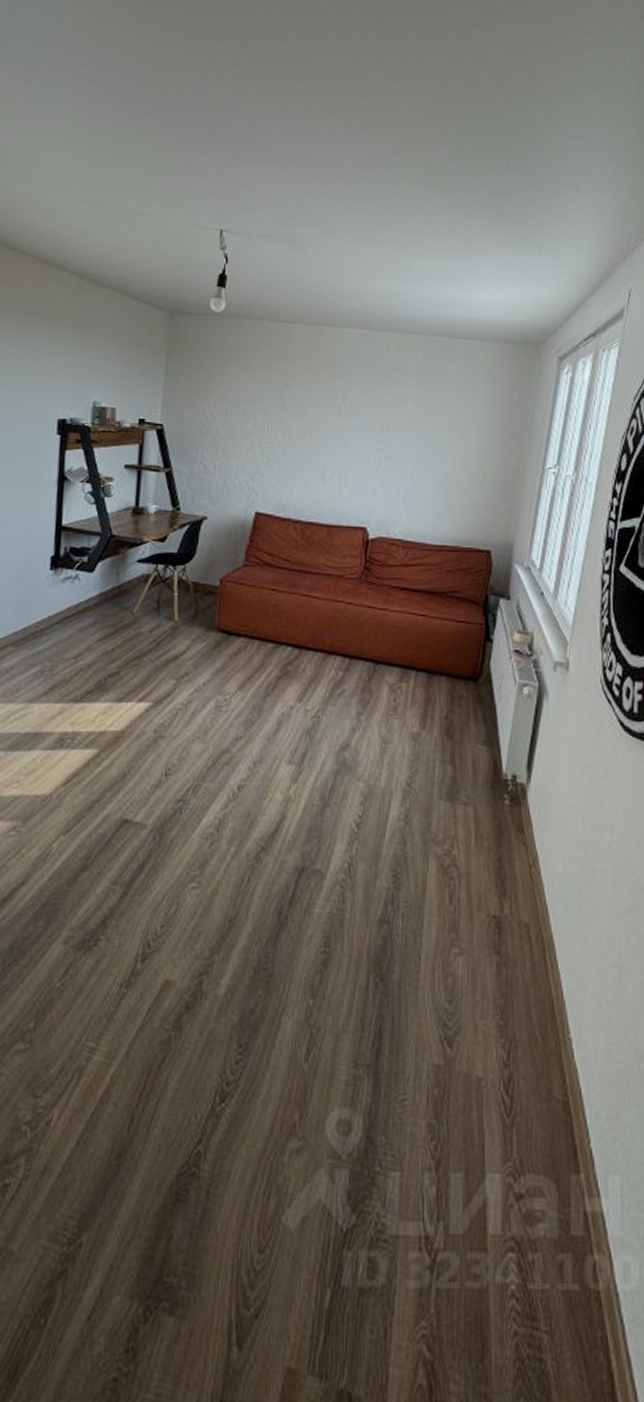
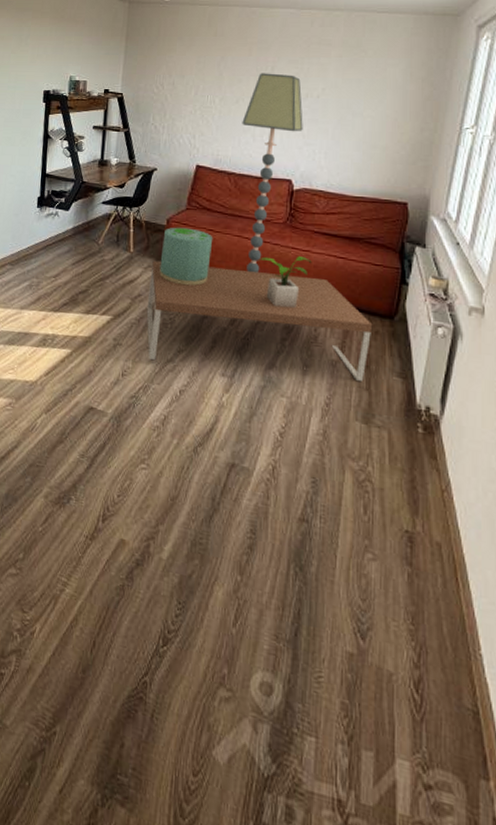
coffee table: none [196,630,457,754] -> present [146,260,373,381]
decorative container: none [211,588,277,659] -> present [159,227,213,286]
floor lamp: none [309,403,379,639] -> present [242,73,303,273]
potted plant: none [331,615,390,677] -> present [259,255,312,308]

